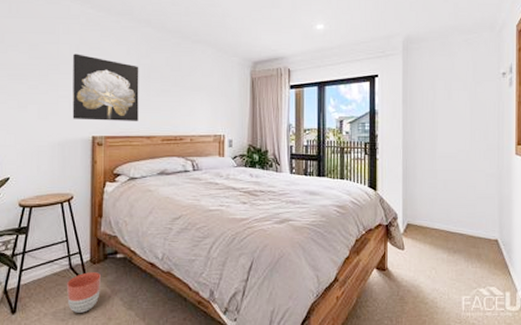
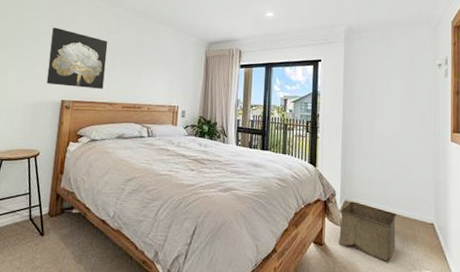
planter: present [67,272,101,313] -> none [24,224,56,263]
storage bin: none [401,223,460,283] -> present [338,201,396,263]

